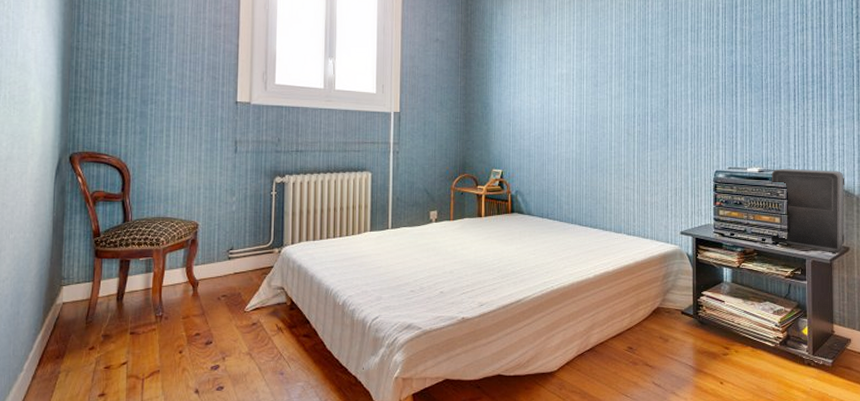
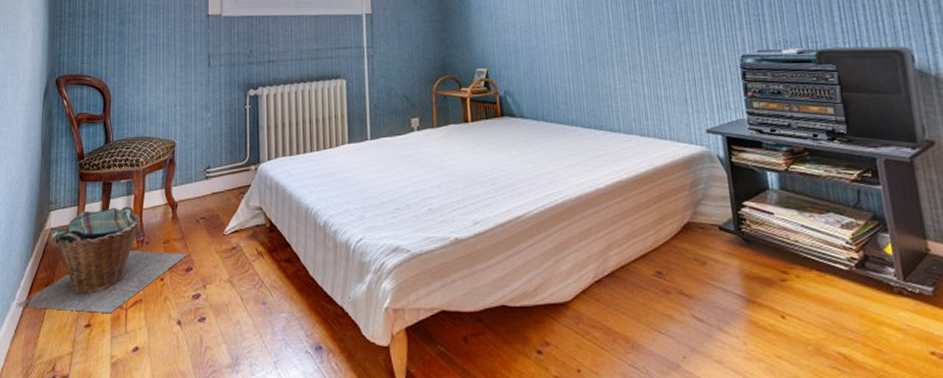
laundry basket: none [24,283,208,384] -> present [16,206,188,314]

